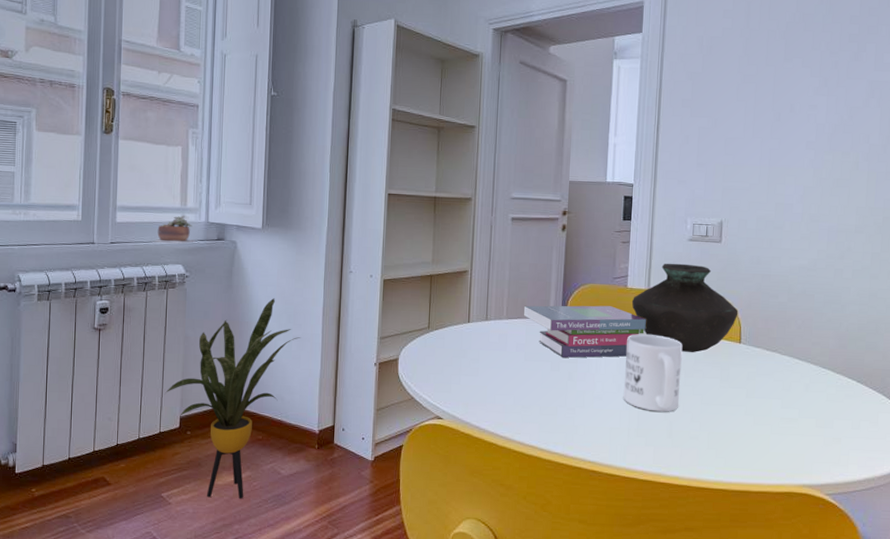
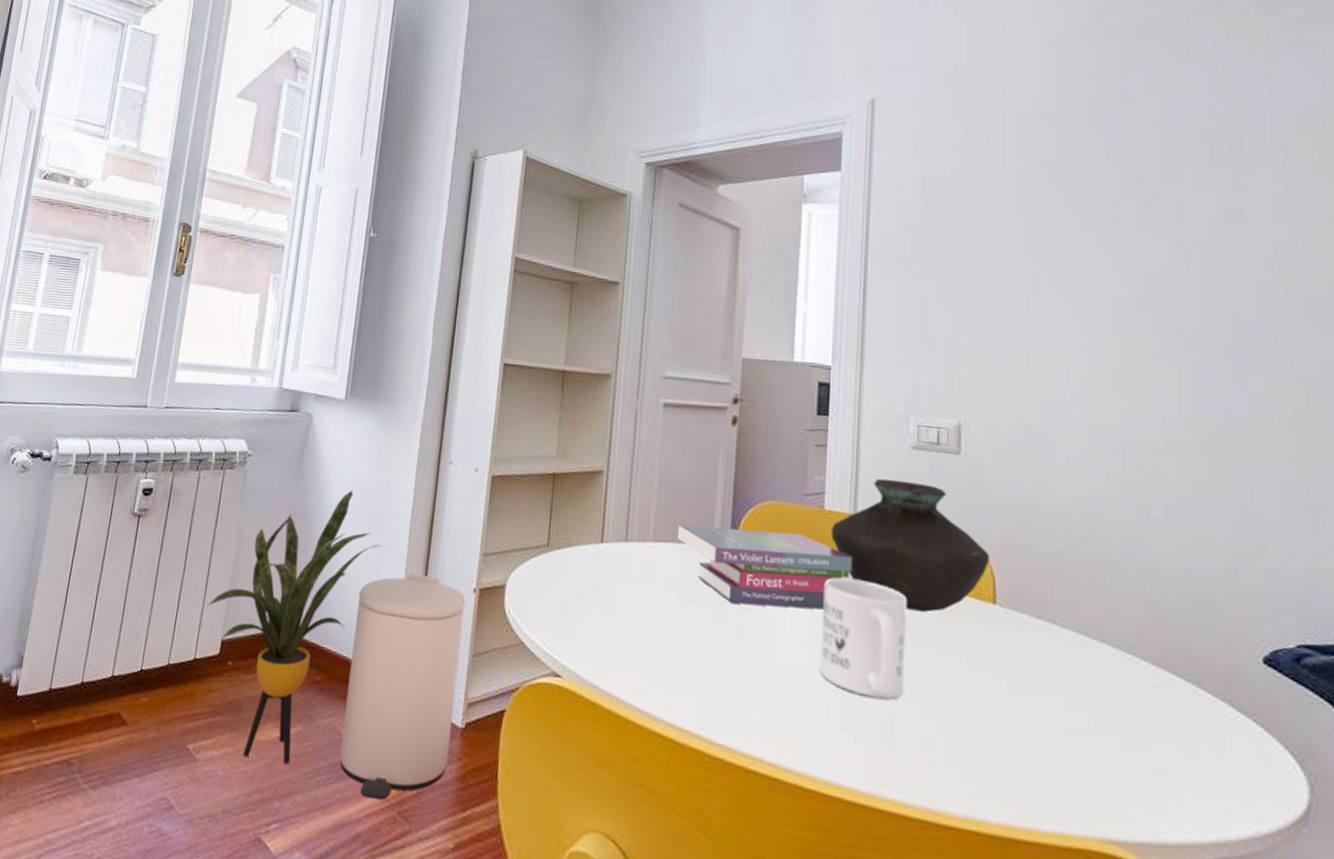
succulent plant: present [150,215,195,245] -> none [211,378,264,415]
pedal bin: none [281,356,368,516] -> present [339,574,465,801]

